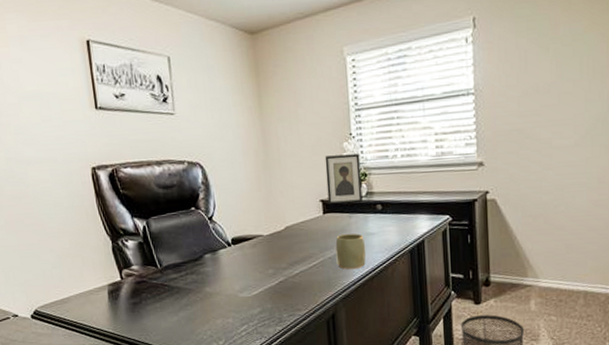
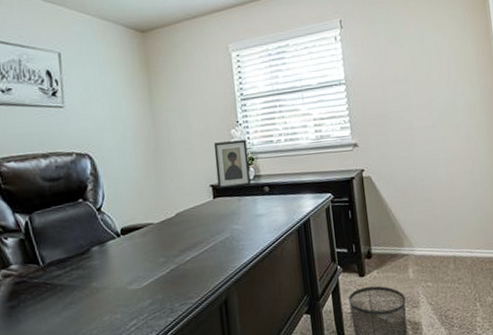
mug: present [335,233,367,270] -> none [226,215,256,253]

